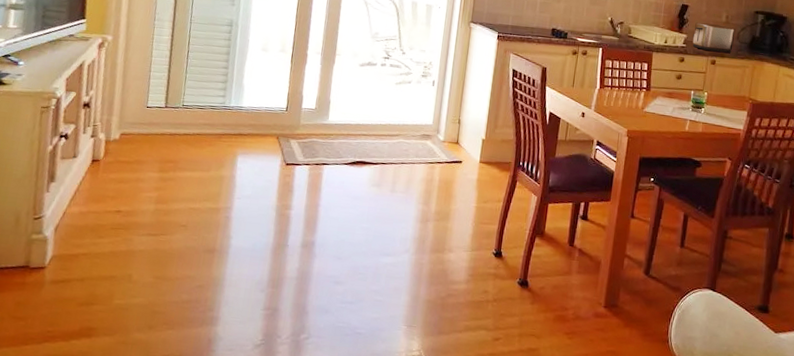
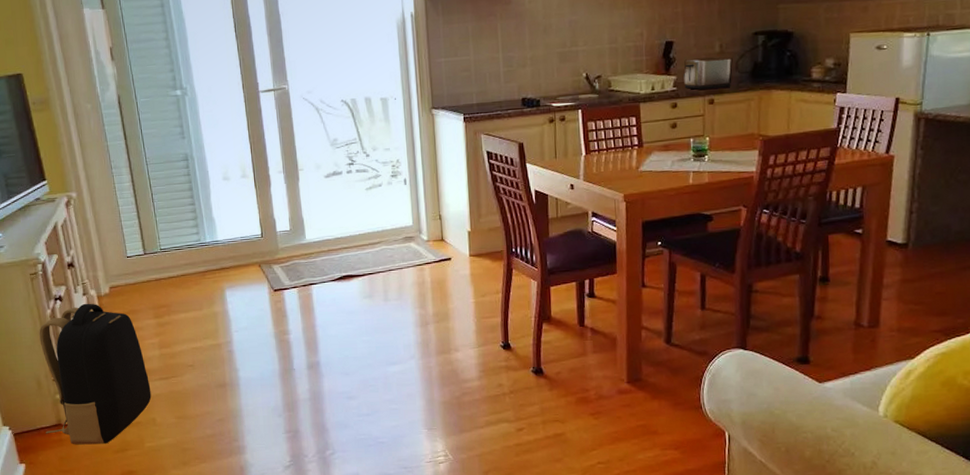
backpack: none [9,145,137,295] -> present [39,303,152,445]

